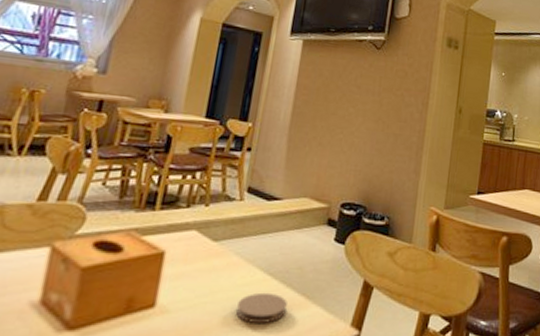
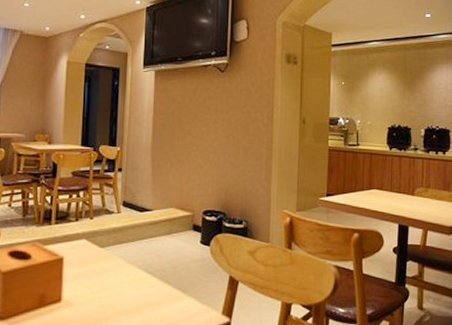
coaster: present [236,292,287,323] -> none [126,288,166,313]

